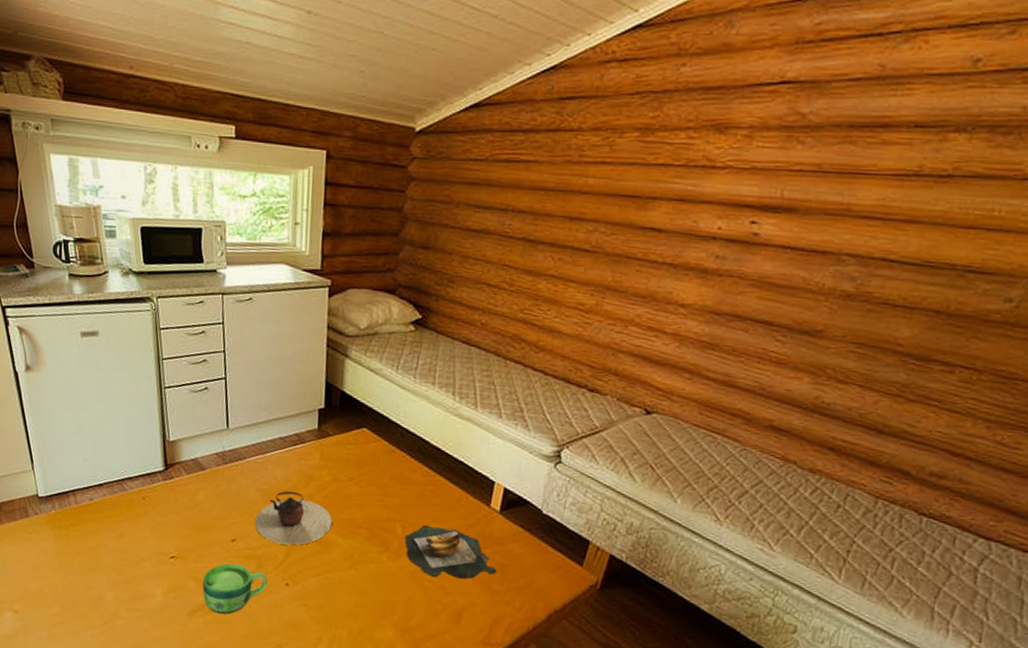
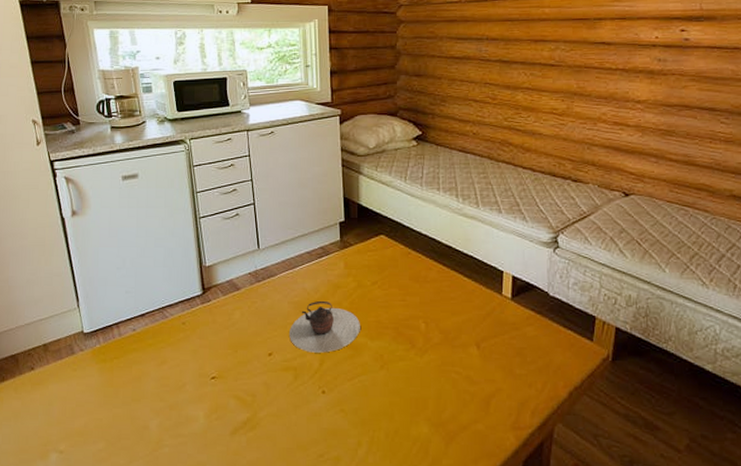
cup: present [202,563,268,615] -> none [243,378,306,430]
banana bunch: present [405,524,497,579] -> none [429,318,516,369]

